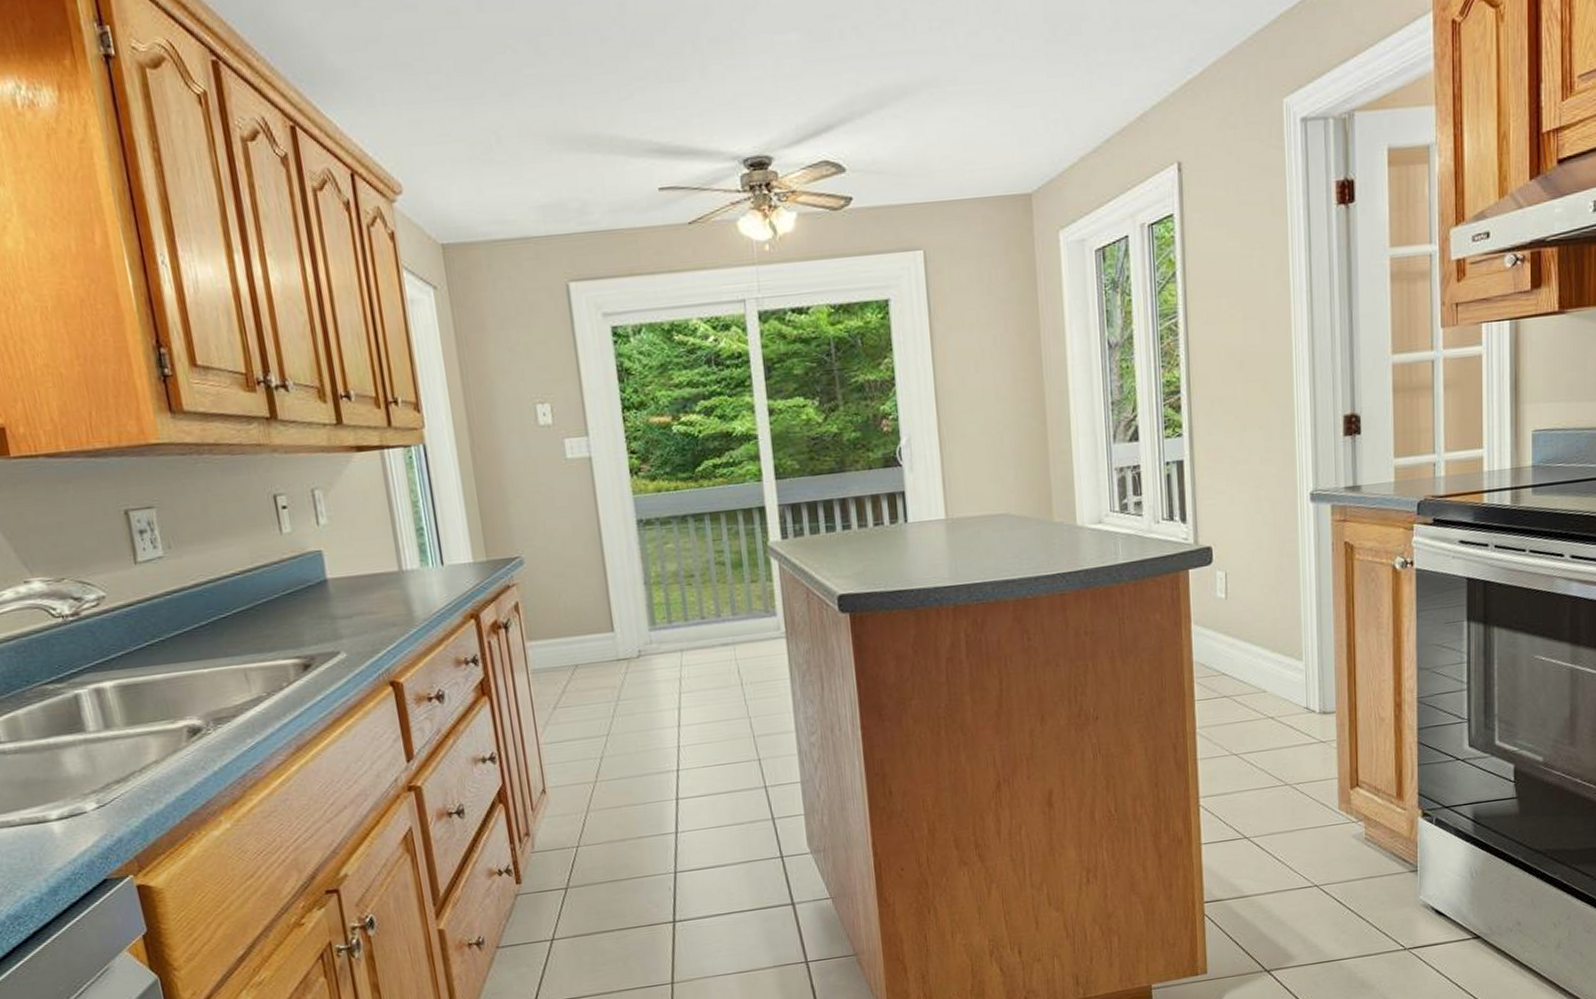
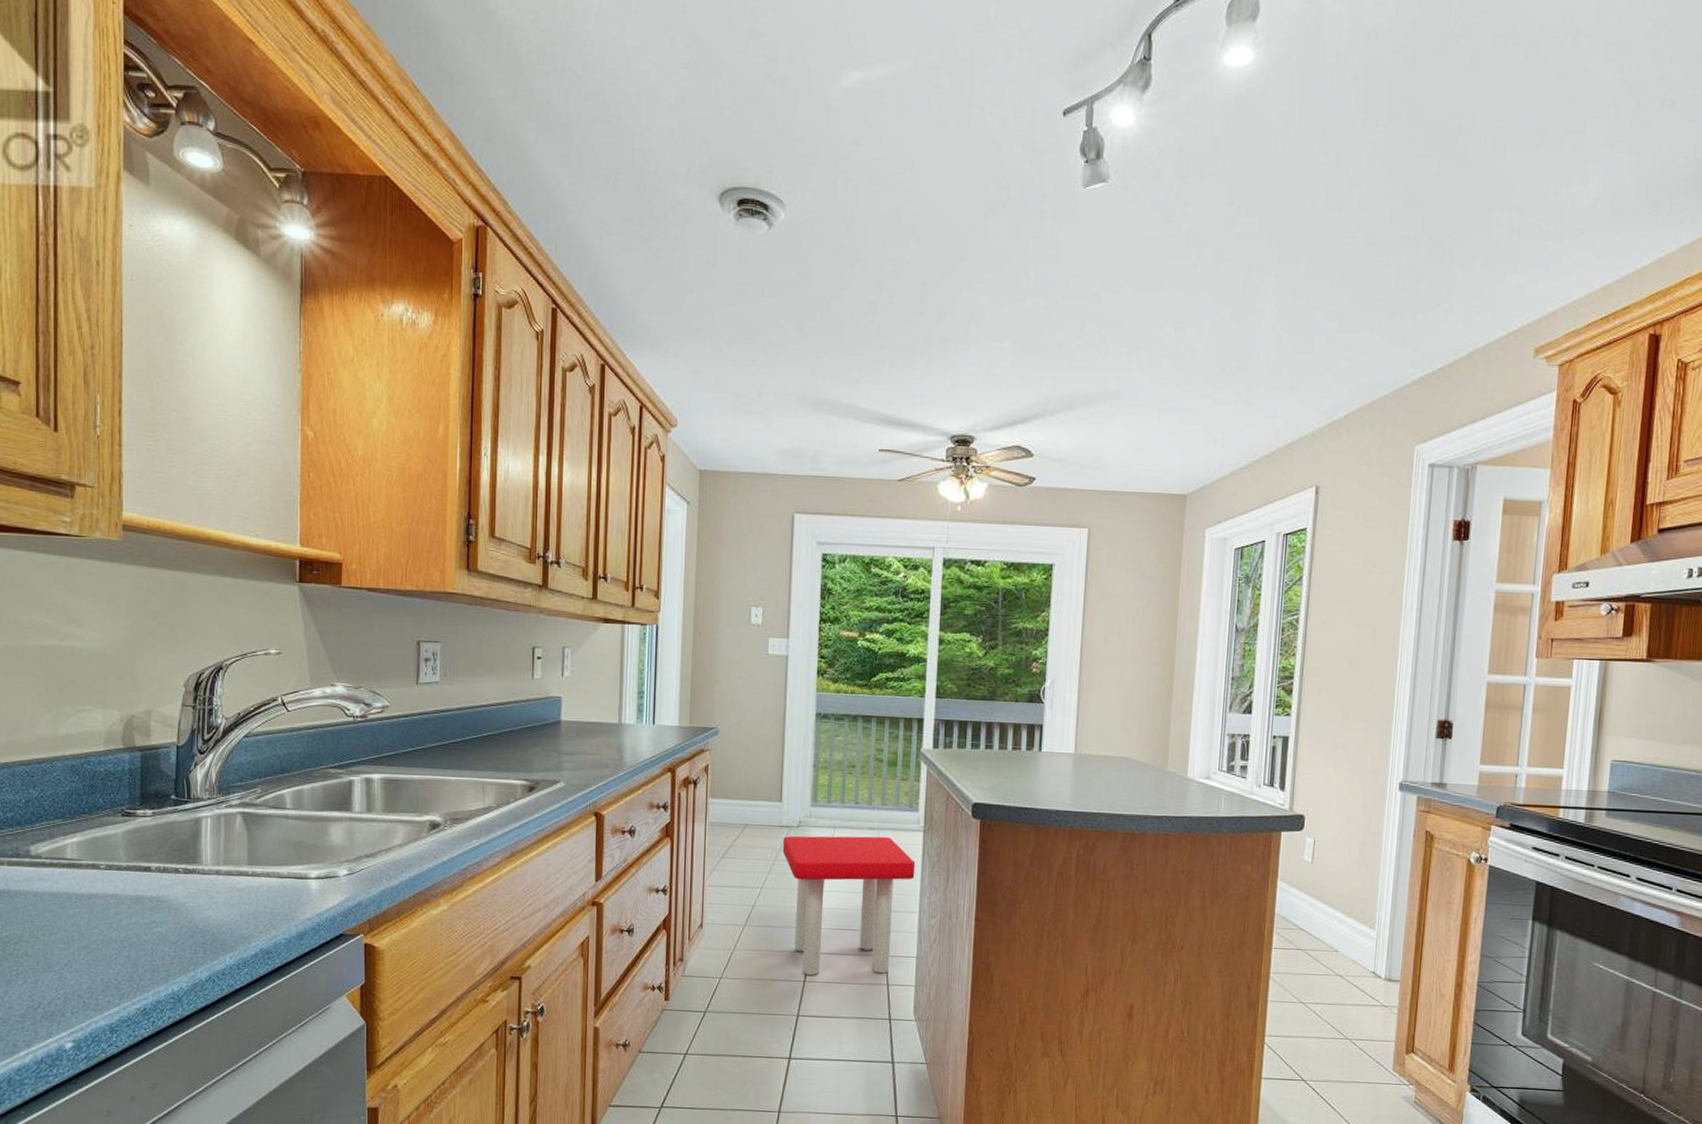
stool: none [622,650,785,826] -> present [782,835,916,976]

